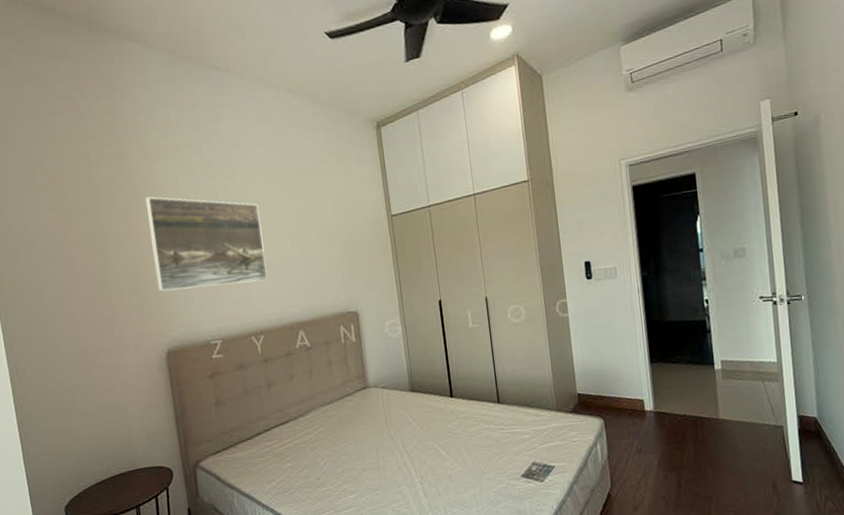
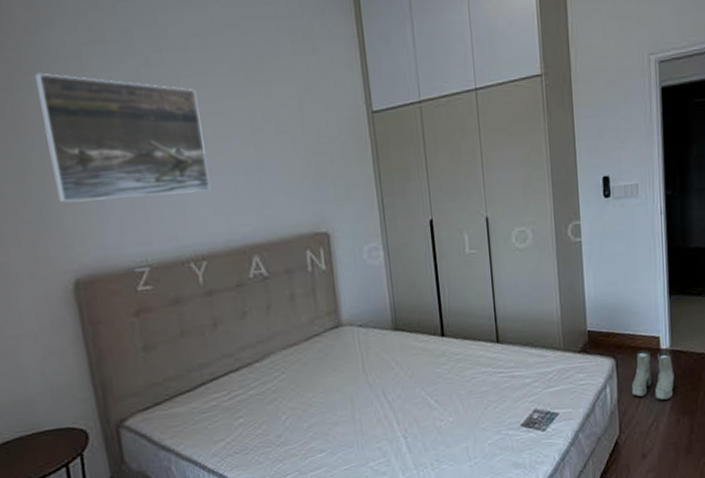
boots: none [620,411,660,457] -> present [632,350,675,400]

